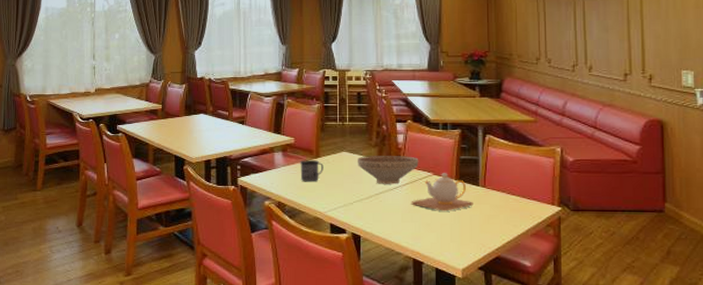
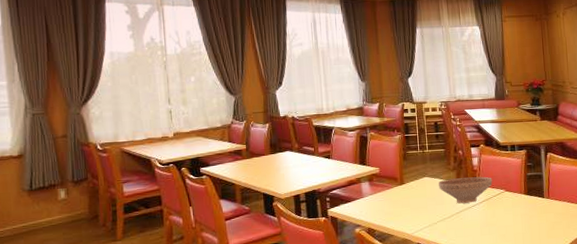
mug: present [299,160,324,182] -> none [385,186,408,208]
teapot: present [411,173,473,211] -> none [487,189,540,223]

